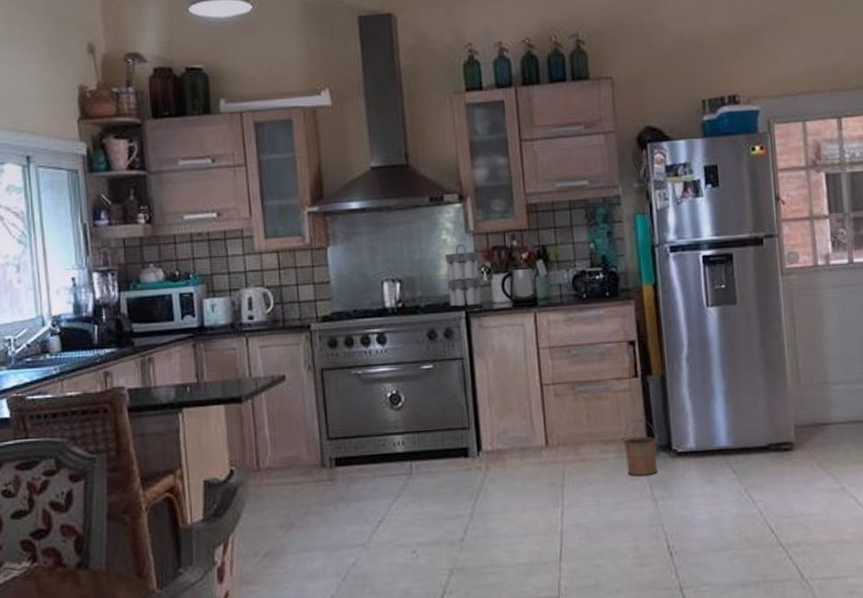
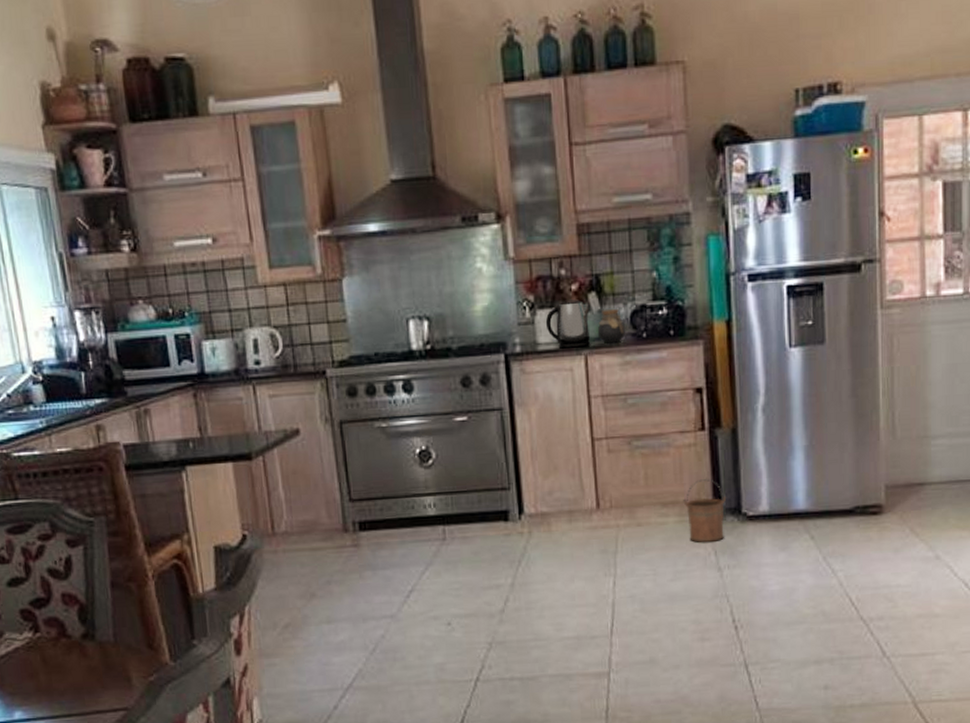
spice rack: present [445,243,483,312] -> none [480,273,526,354]
jar: none [544,274,569,304] -> present [597,309,626,345]

